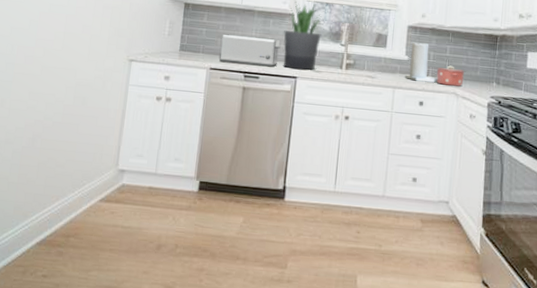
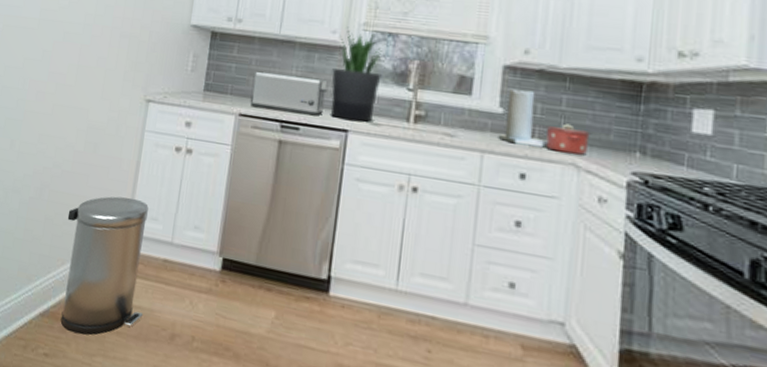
pedal bin: none [57,140,134,256] -> present [60,196,149,335]

